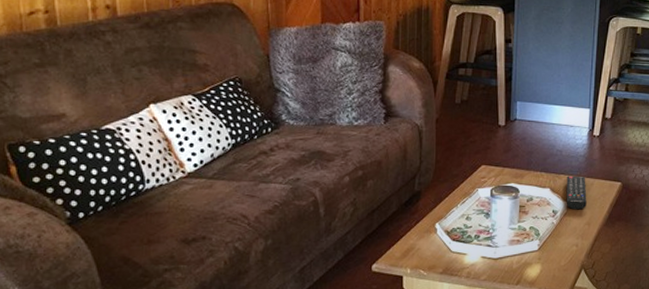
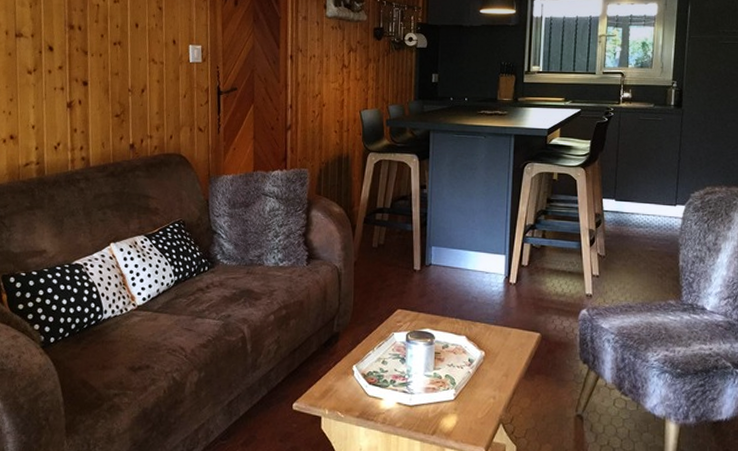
remote control: present [566,176,587,210] -> none [482,324,504,360]

